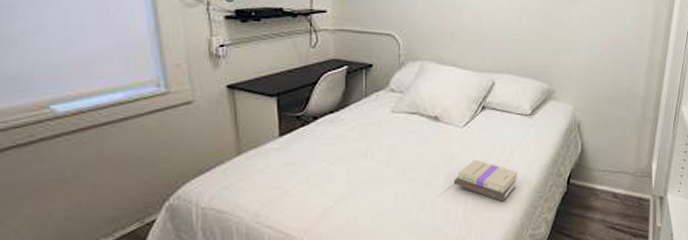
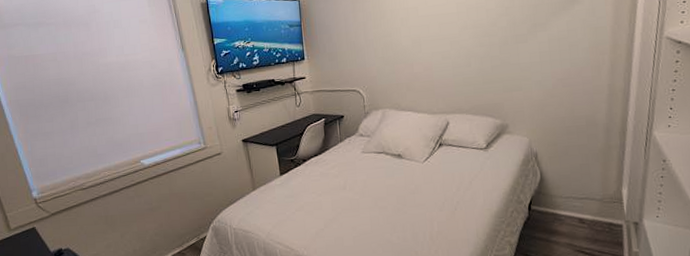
books: present [453,159,518,202] -> none [419,189,478,226]

